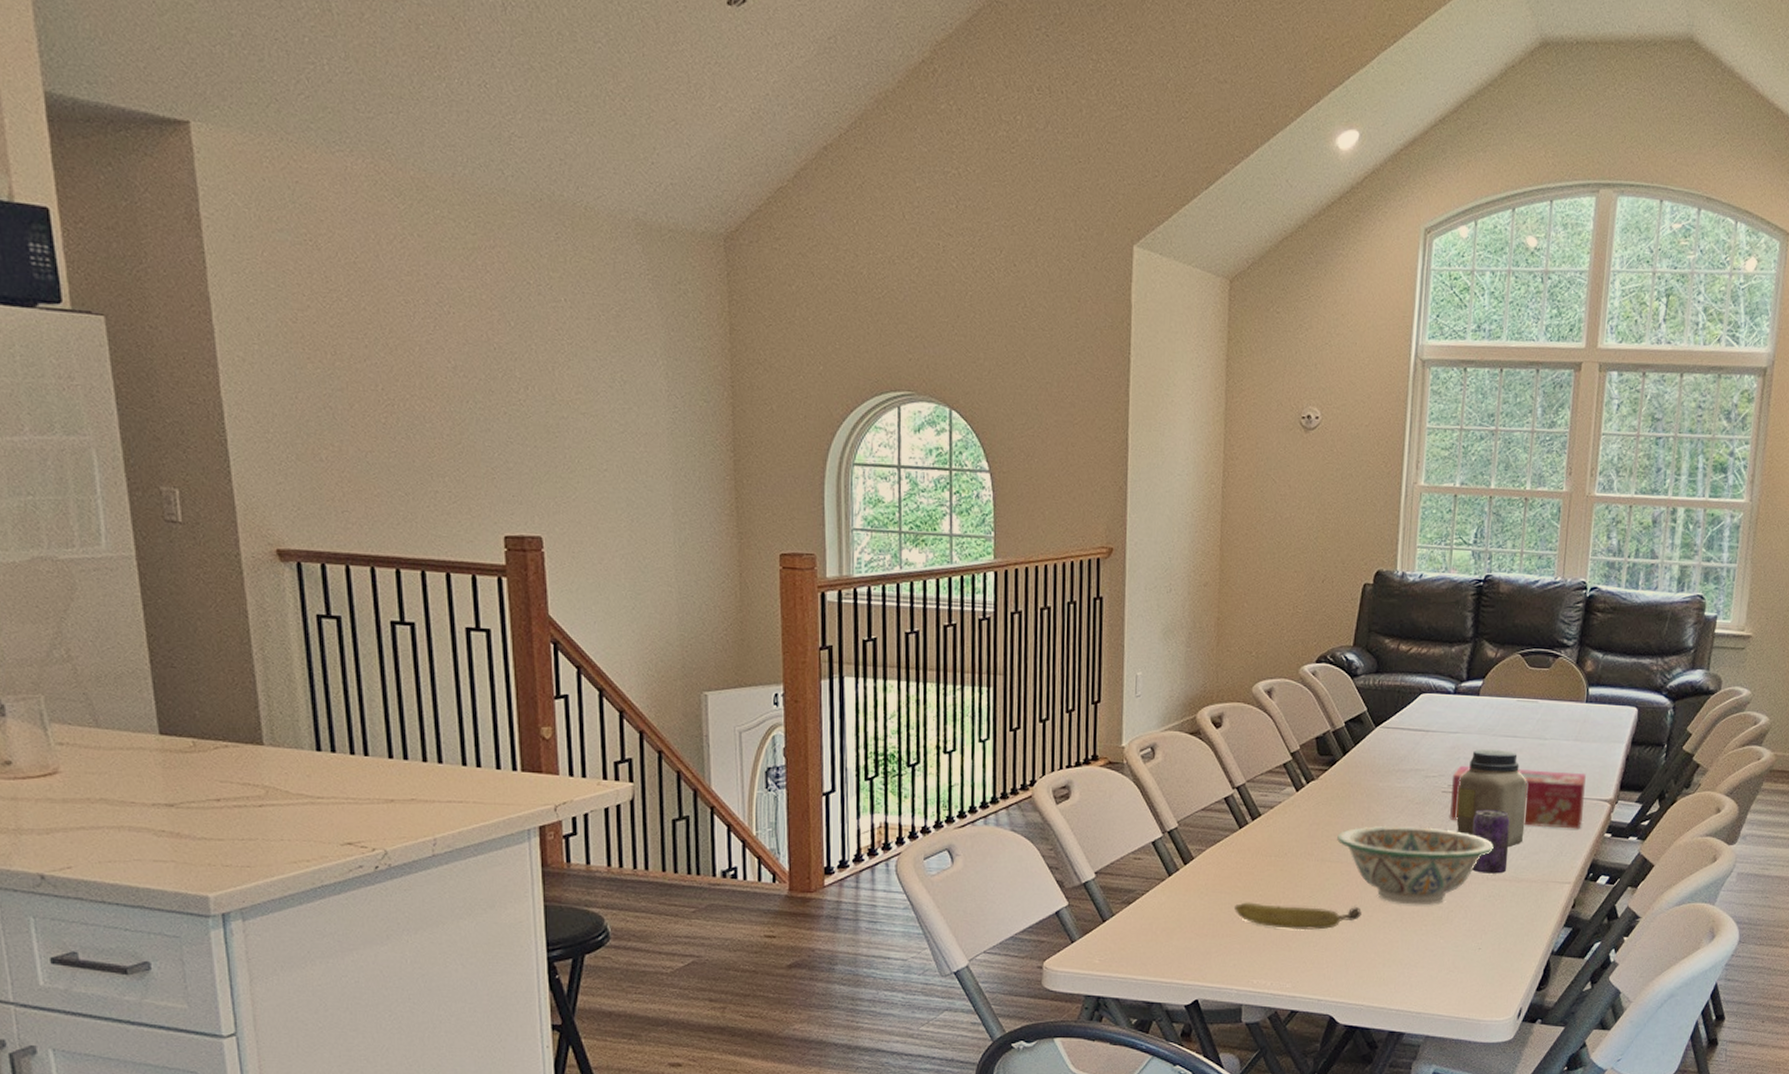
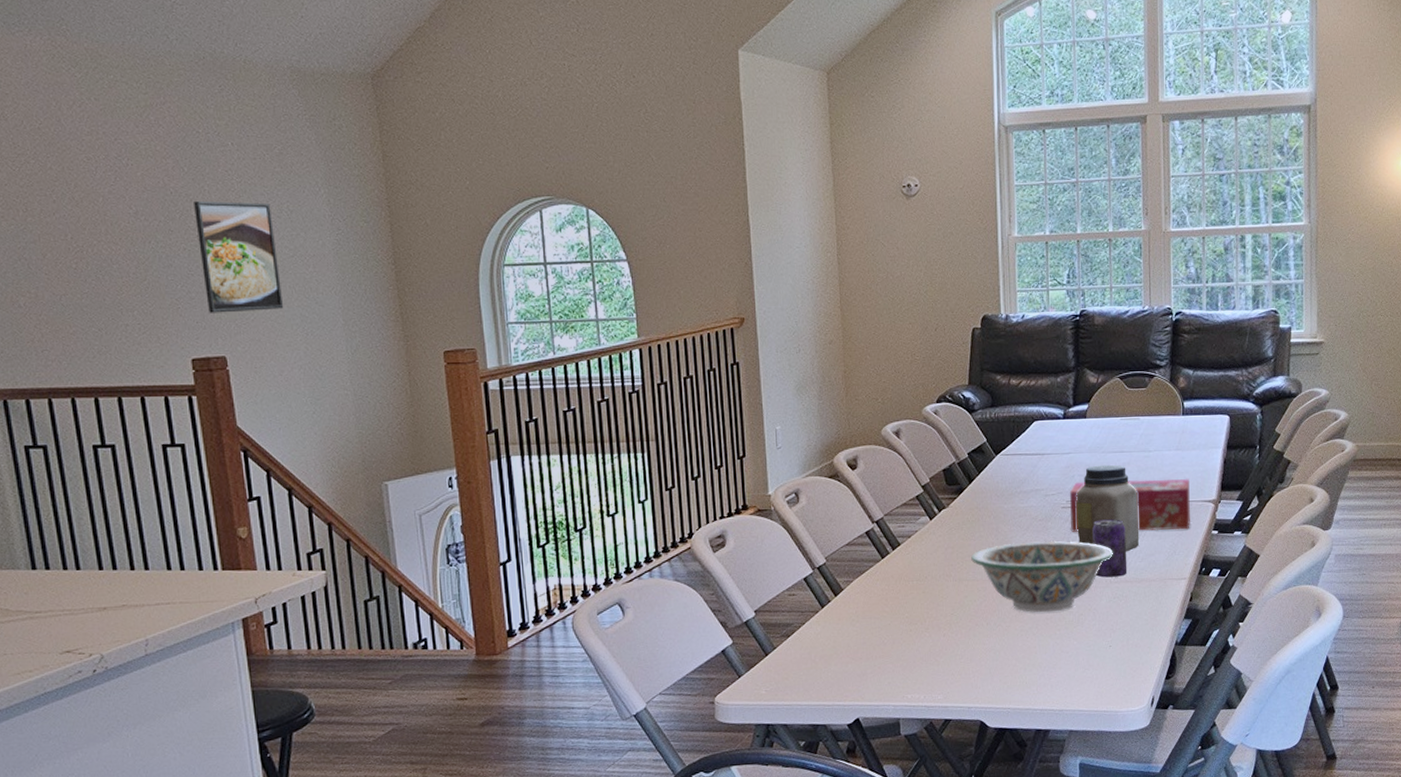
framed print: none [519,360,609,490] -> present [194,200,284,313]
fruit: present [1235,902,1362,931] -> none [884,619,1000,646]

